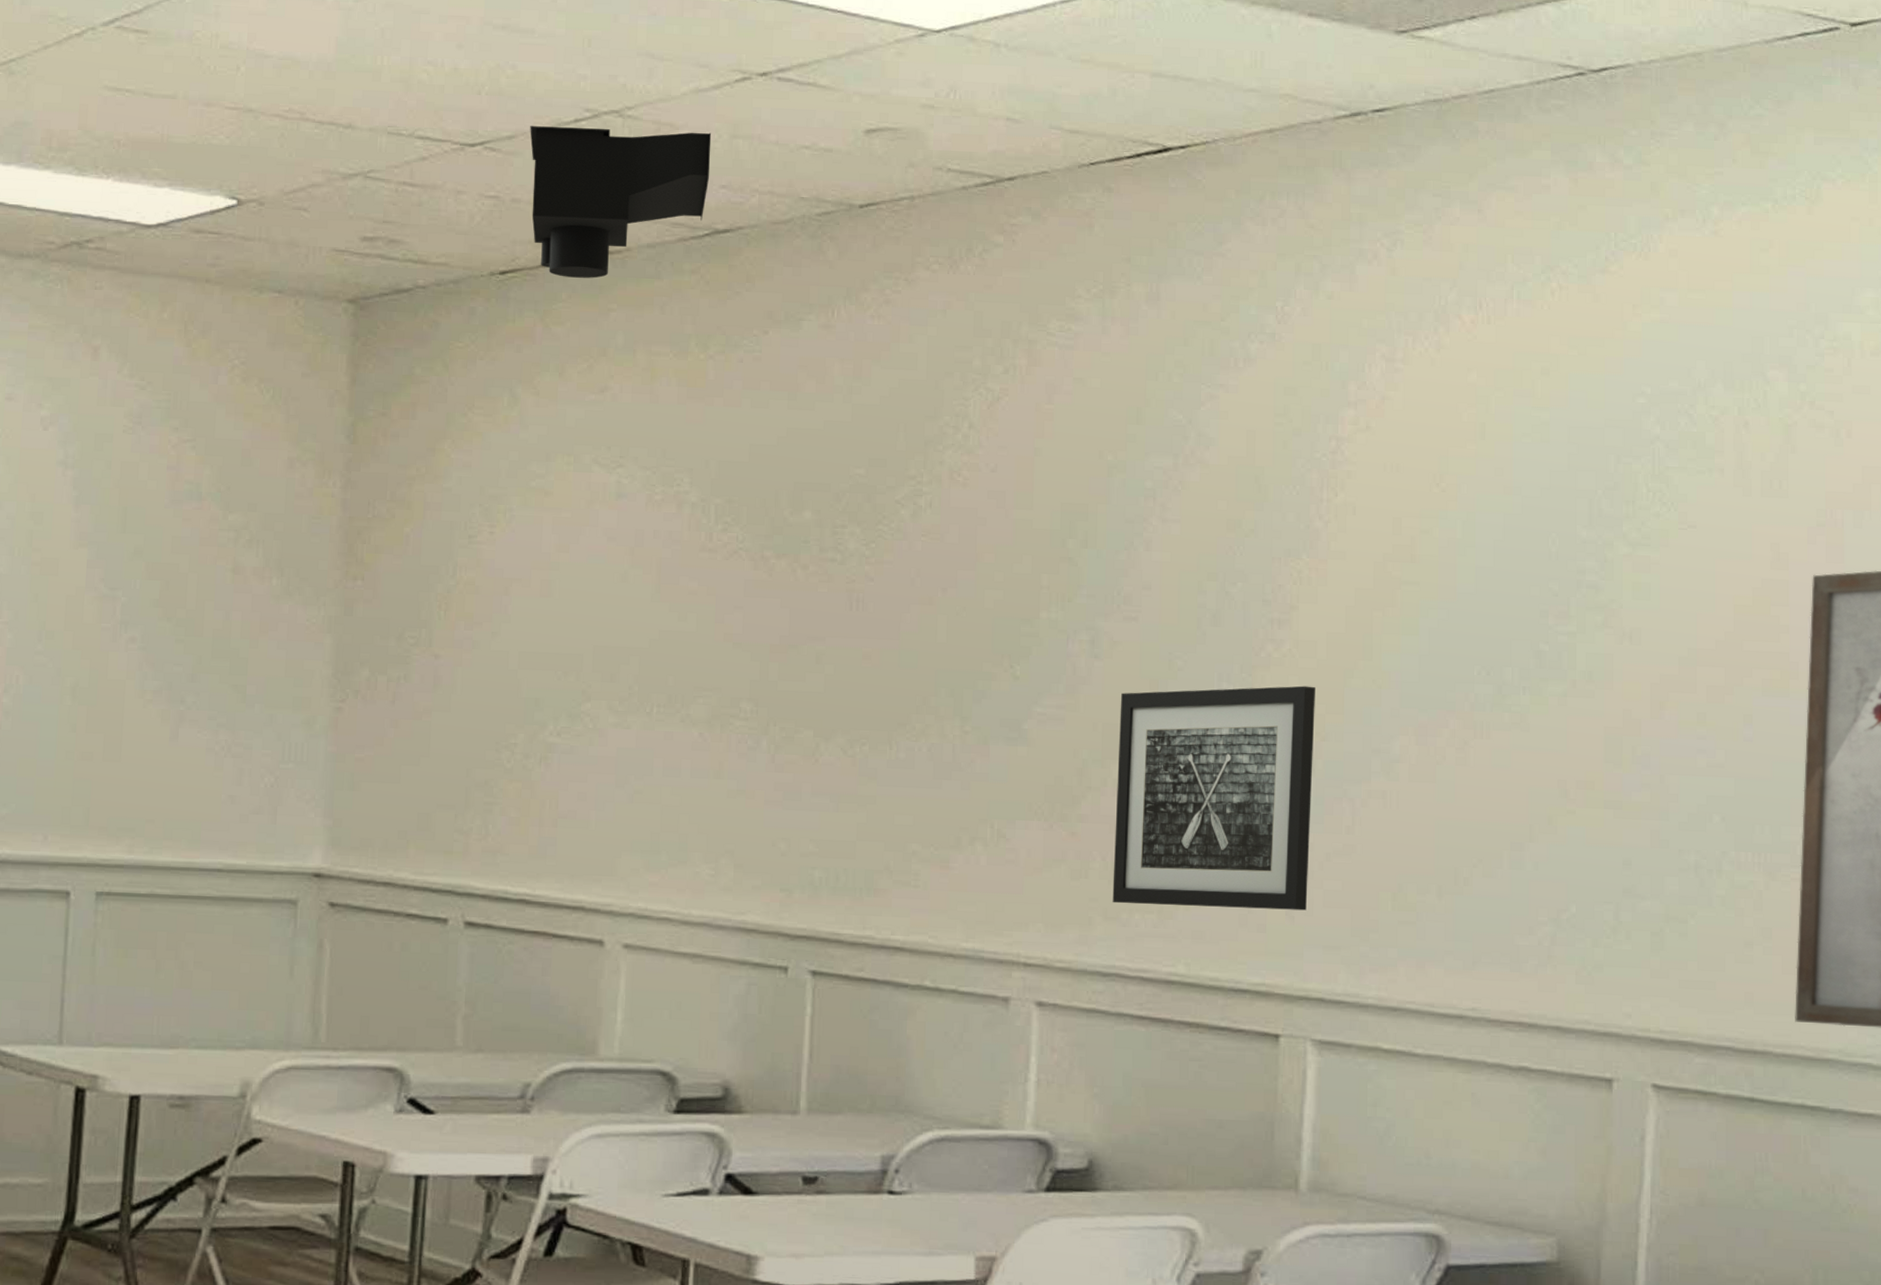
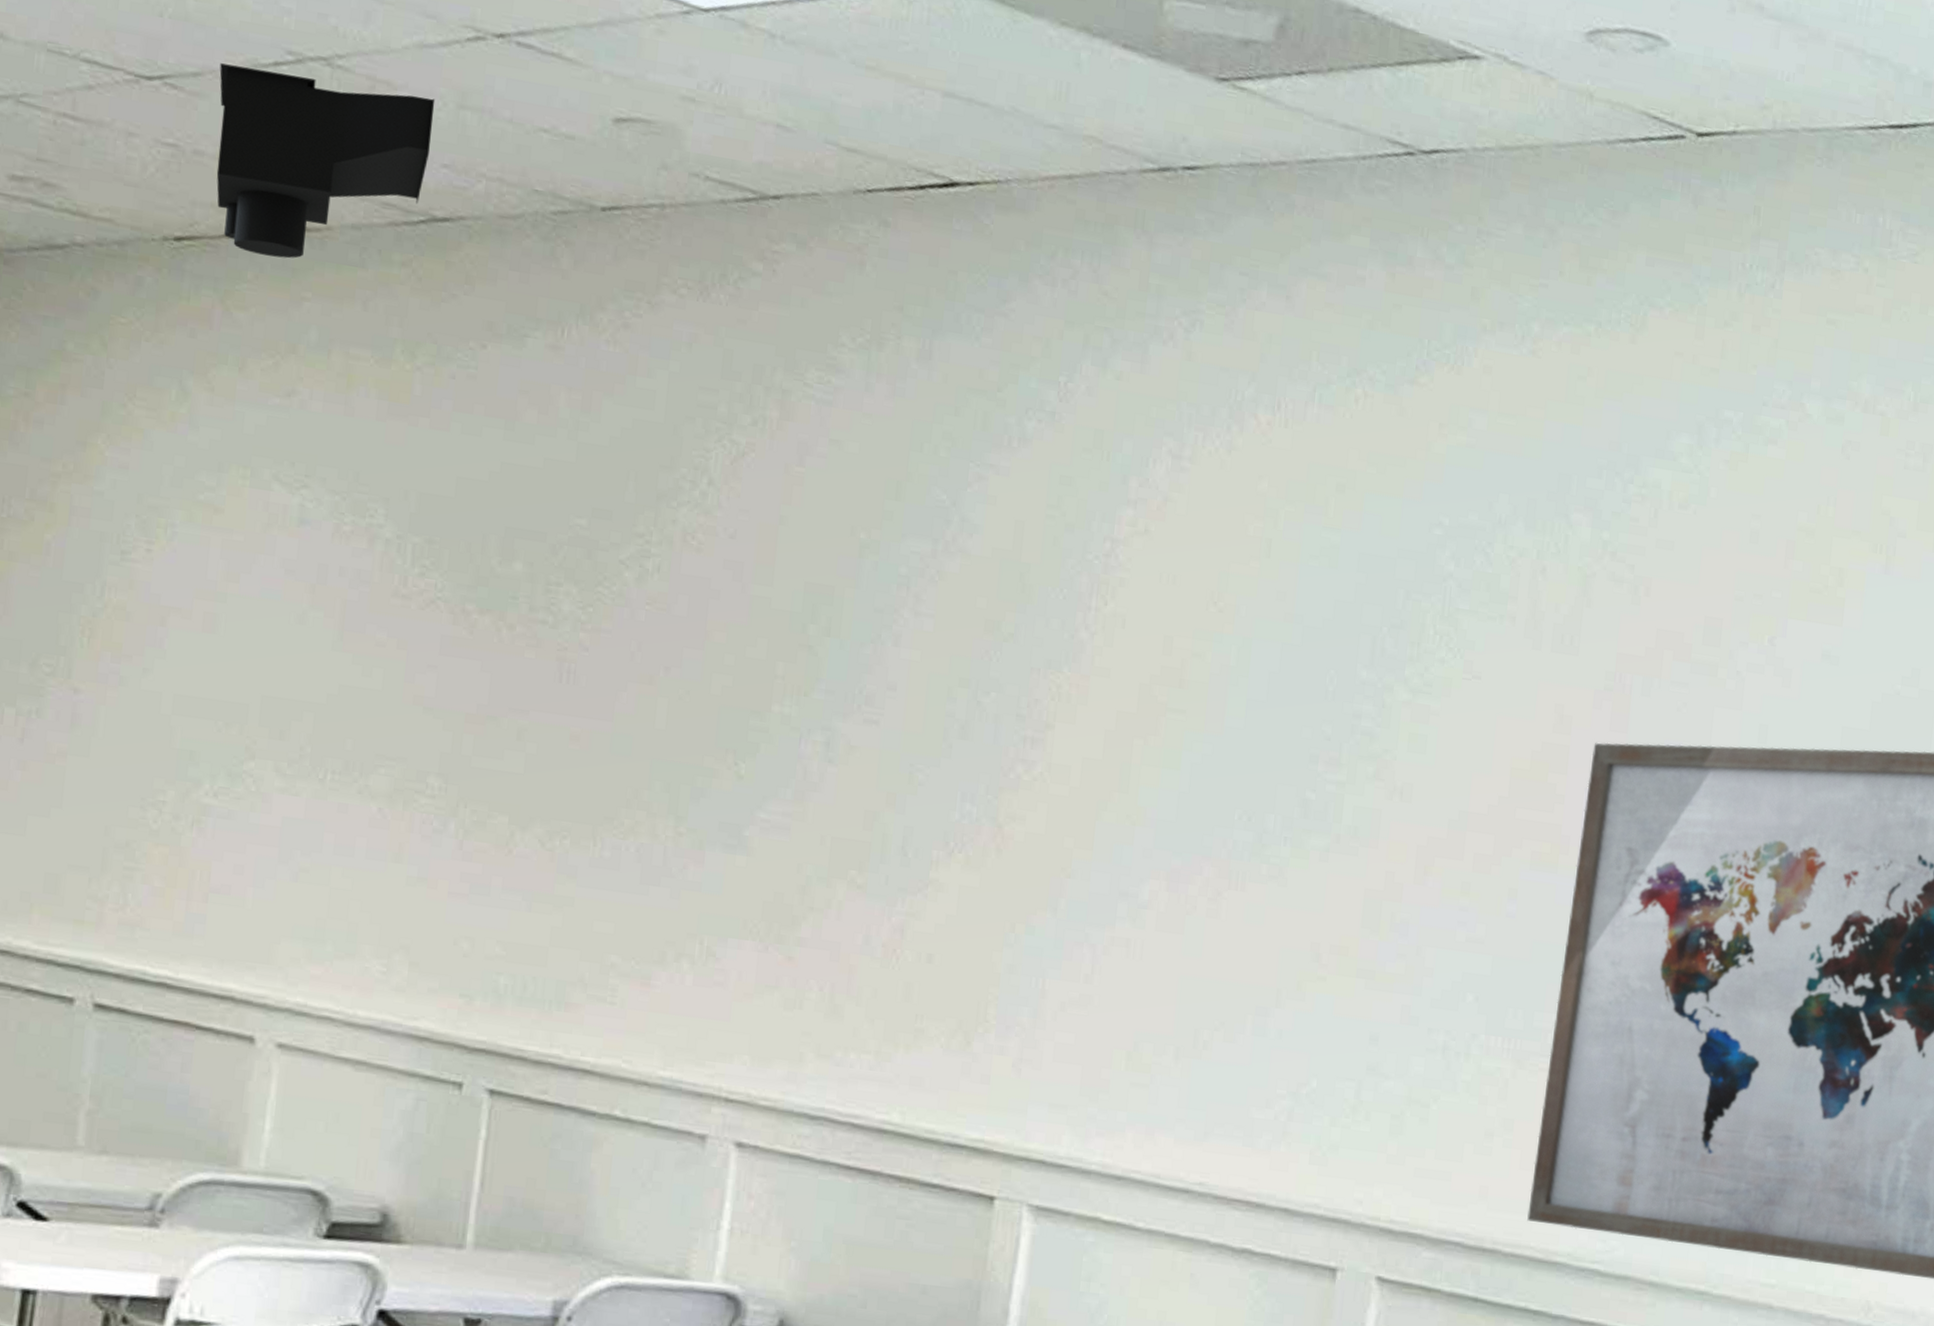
wall art: present [1112,685,1315,911] -> none [827,804,1065,1064]

